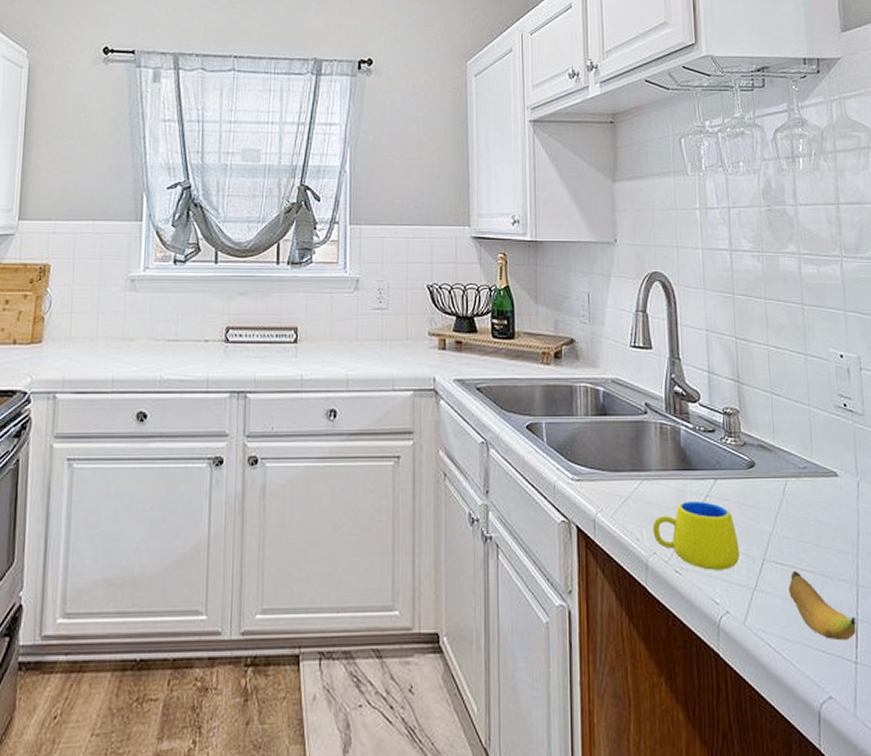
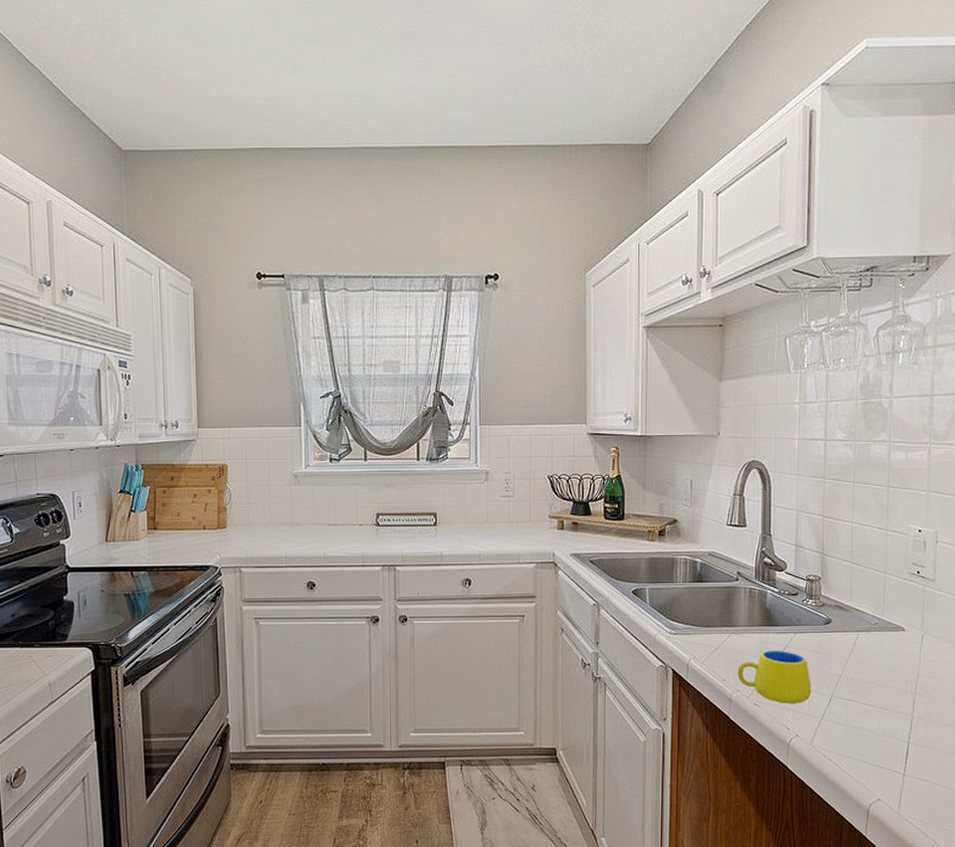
banana: present [788,571,857,641] -> none [851,705,908,758]

